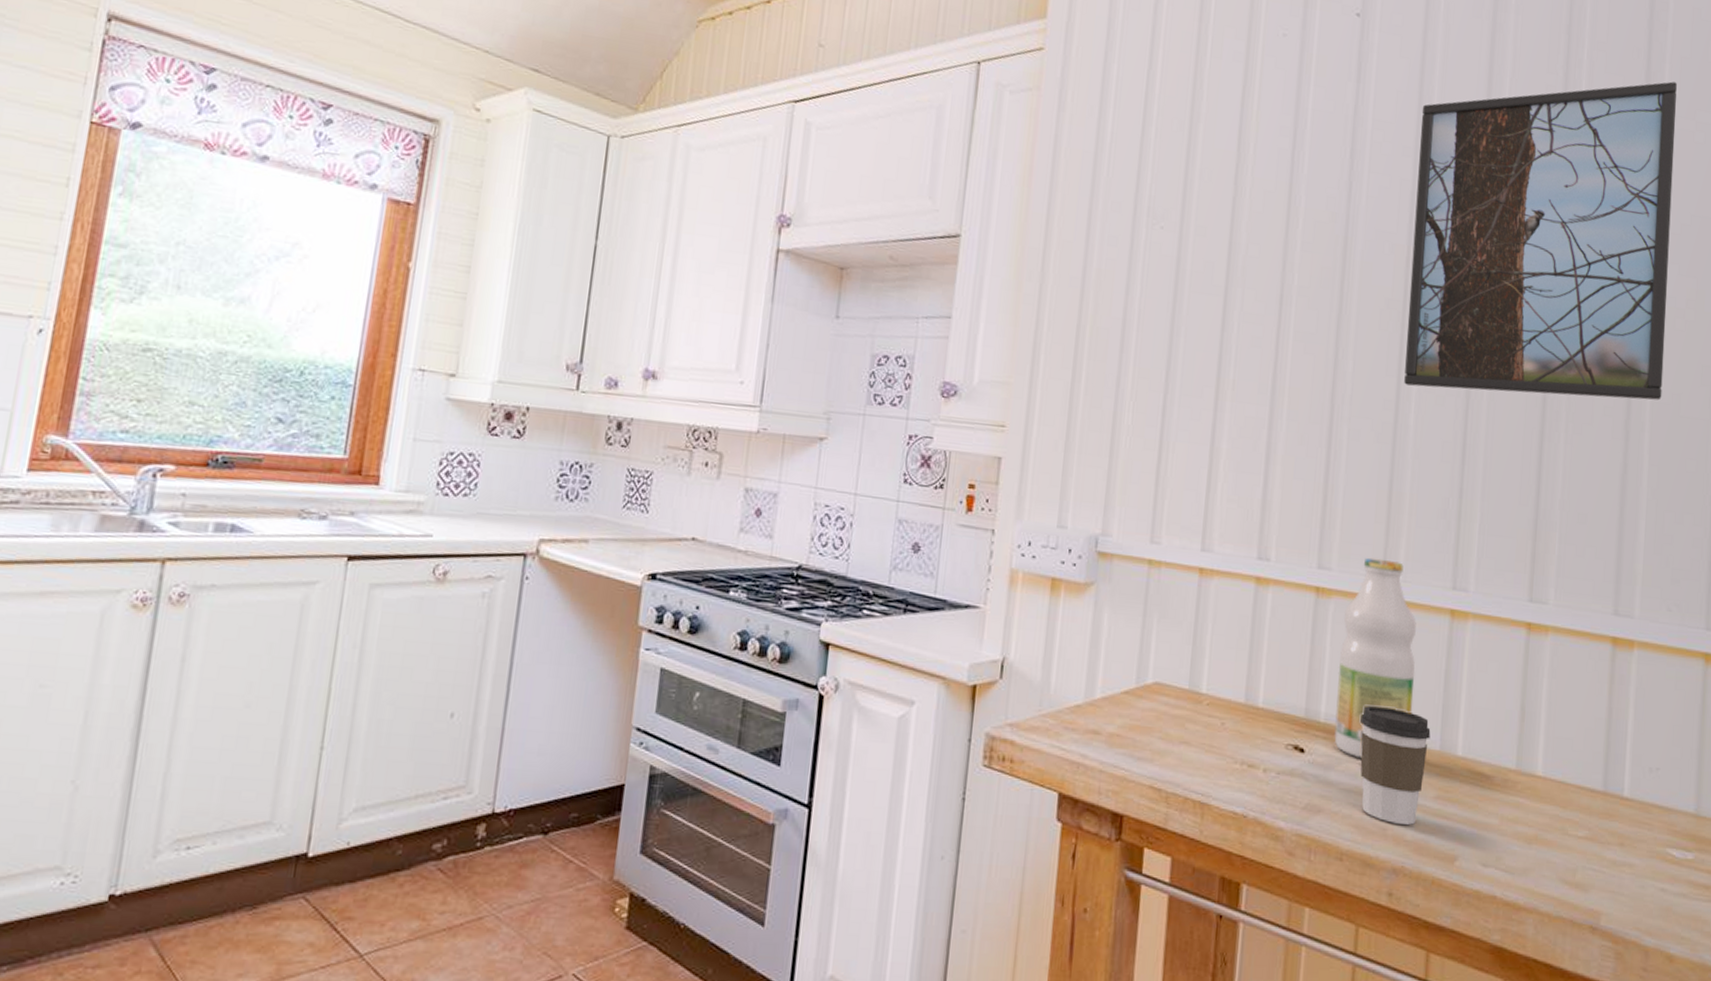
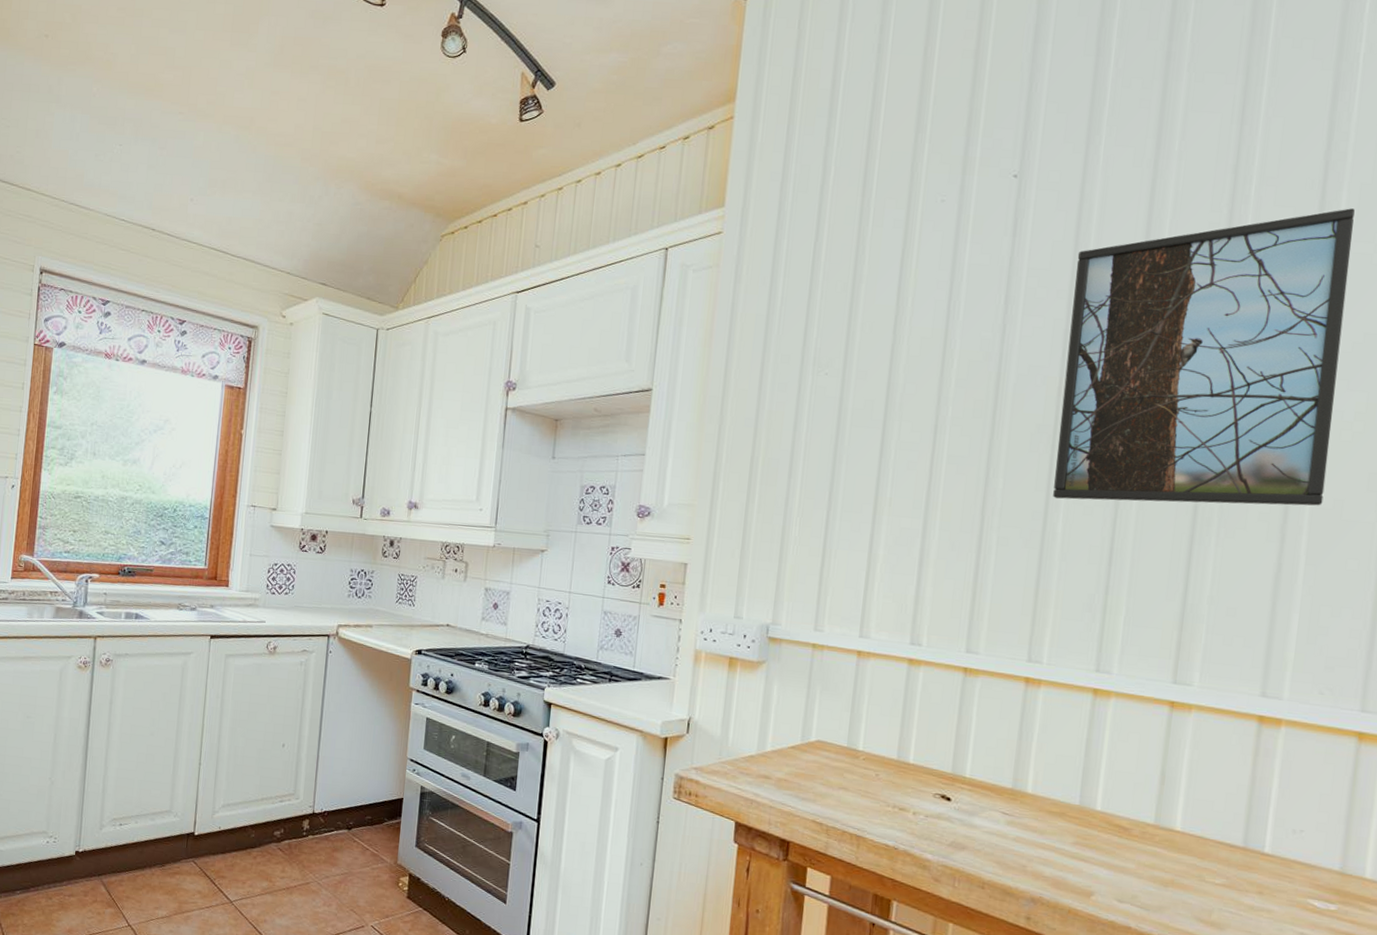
bottle: present [1334,557,1416,759] -> none [978,644,1059,808]
coffee cup: present [1359,705,1431,825] -> none [1002,765,1071,864]

